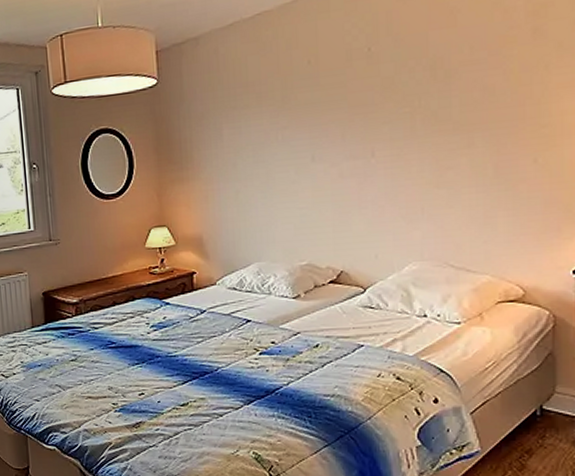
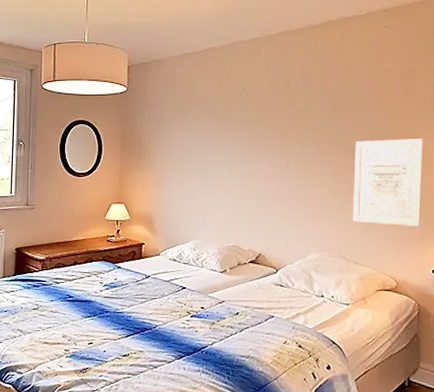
wall art: none [462,98,560,219] -> present [353,138,423,226]

